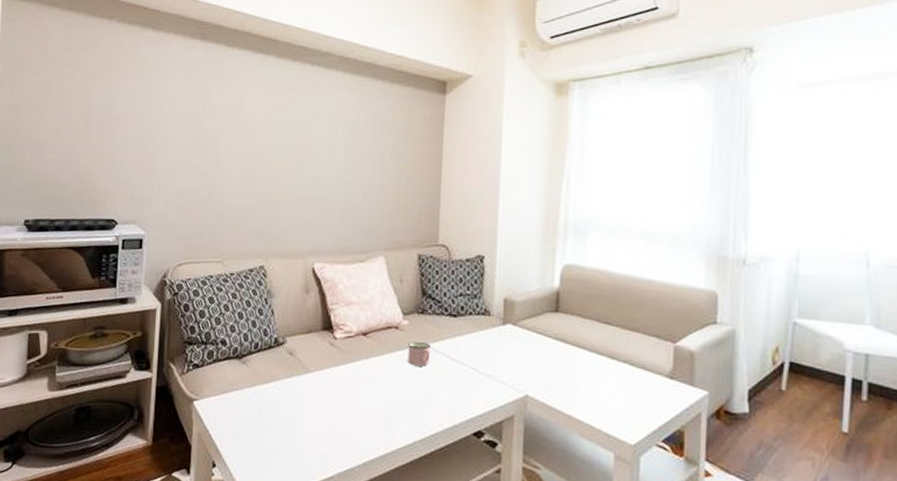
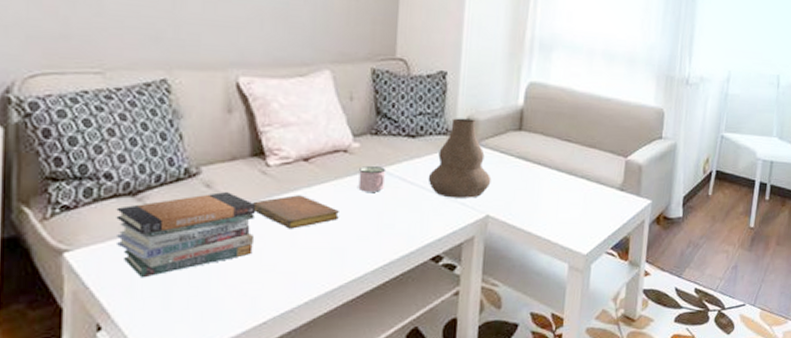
book stack: none [226,359,326,427] -> present [115,192,257,278]
notebook: none [322,365,392,395] -> present [251,195,339,229]
vase: none [469,299,530,377] -> present [428,118,492,198]

